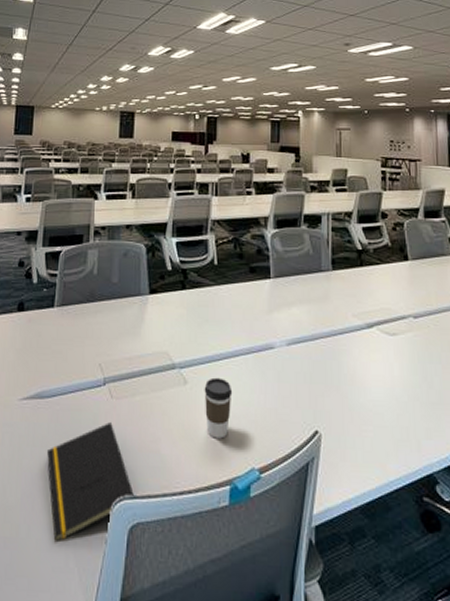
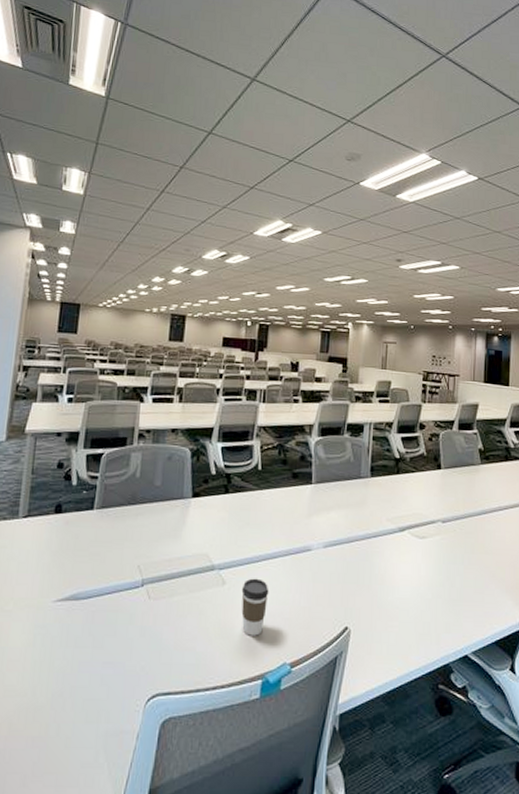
notepad: present [47,422,135,540] -> none [80,622,169,737]

